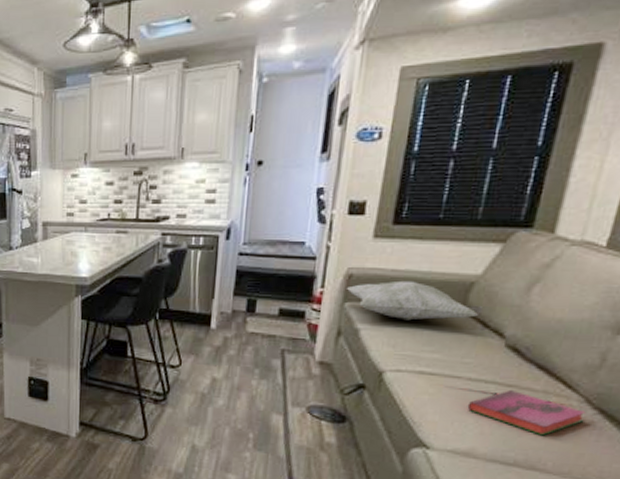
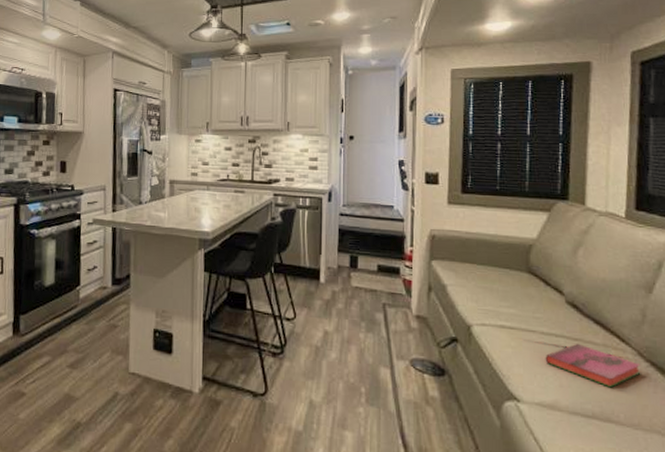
decorative pillow: present [346,280,478,321] -> none [431,242,539,278]

